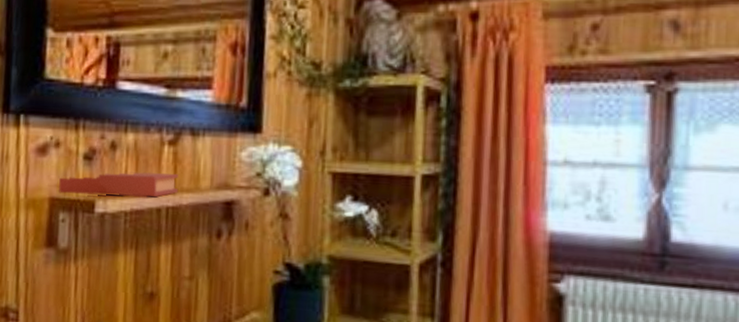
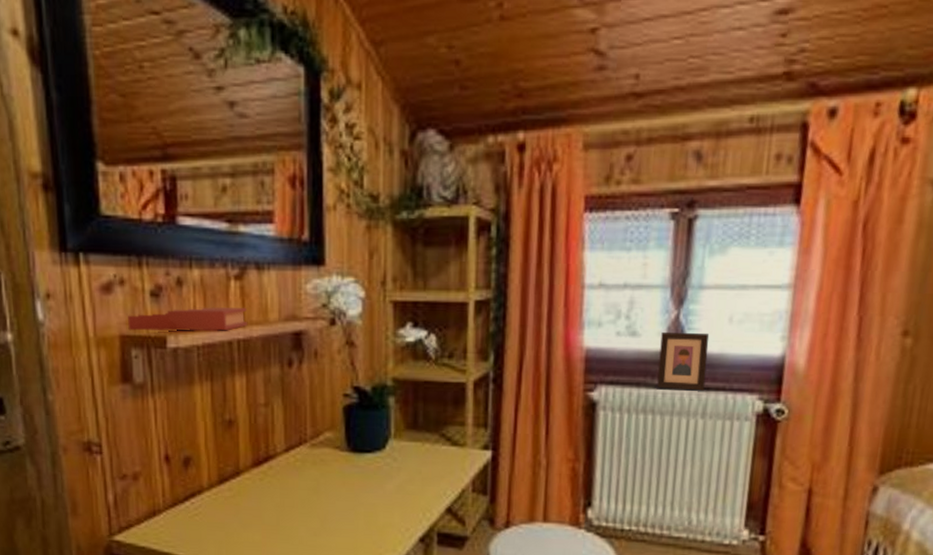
picture frame: none [637,217,700,289] -> present [657,331,709,391]

